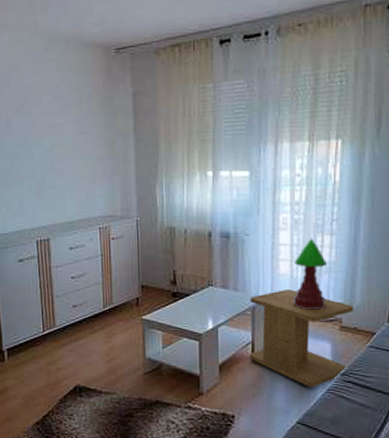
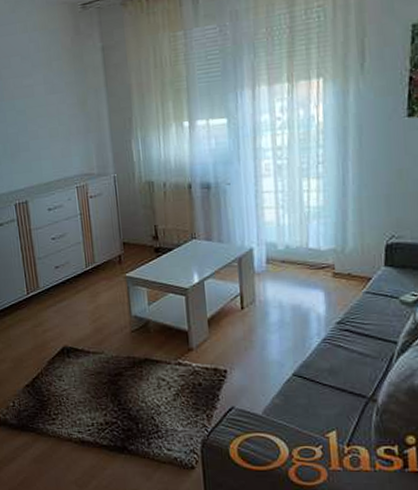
side table: present [249,290,354,388] -> none [236,238,347,338]
table lamp: present [293,238,327,310] -> none [280,183,316,258]

